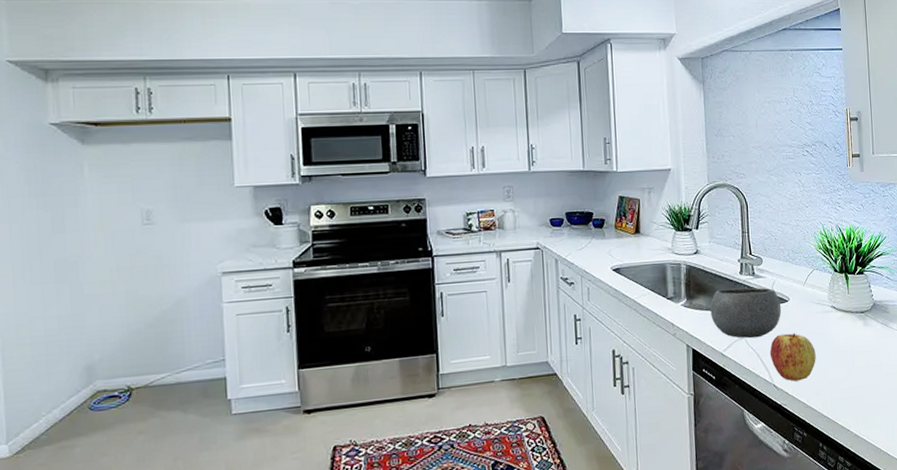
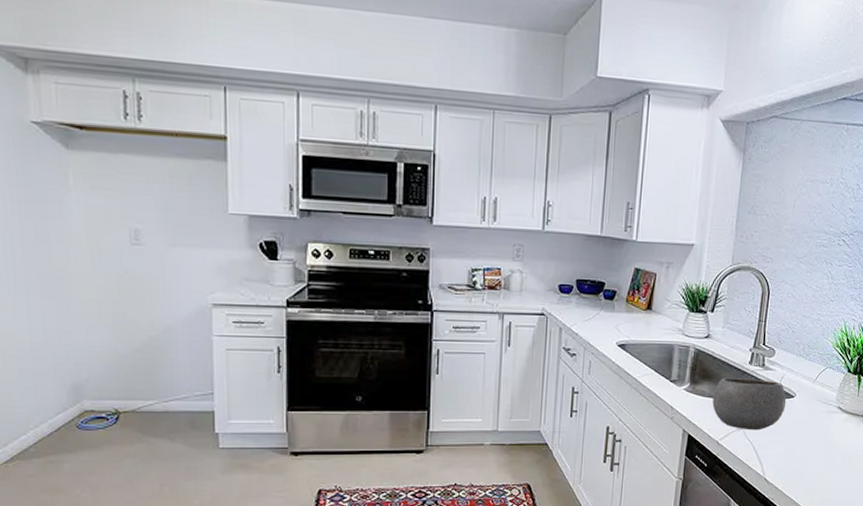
apple: present [769,333,816,381] -> none [766,429,813,477]

